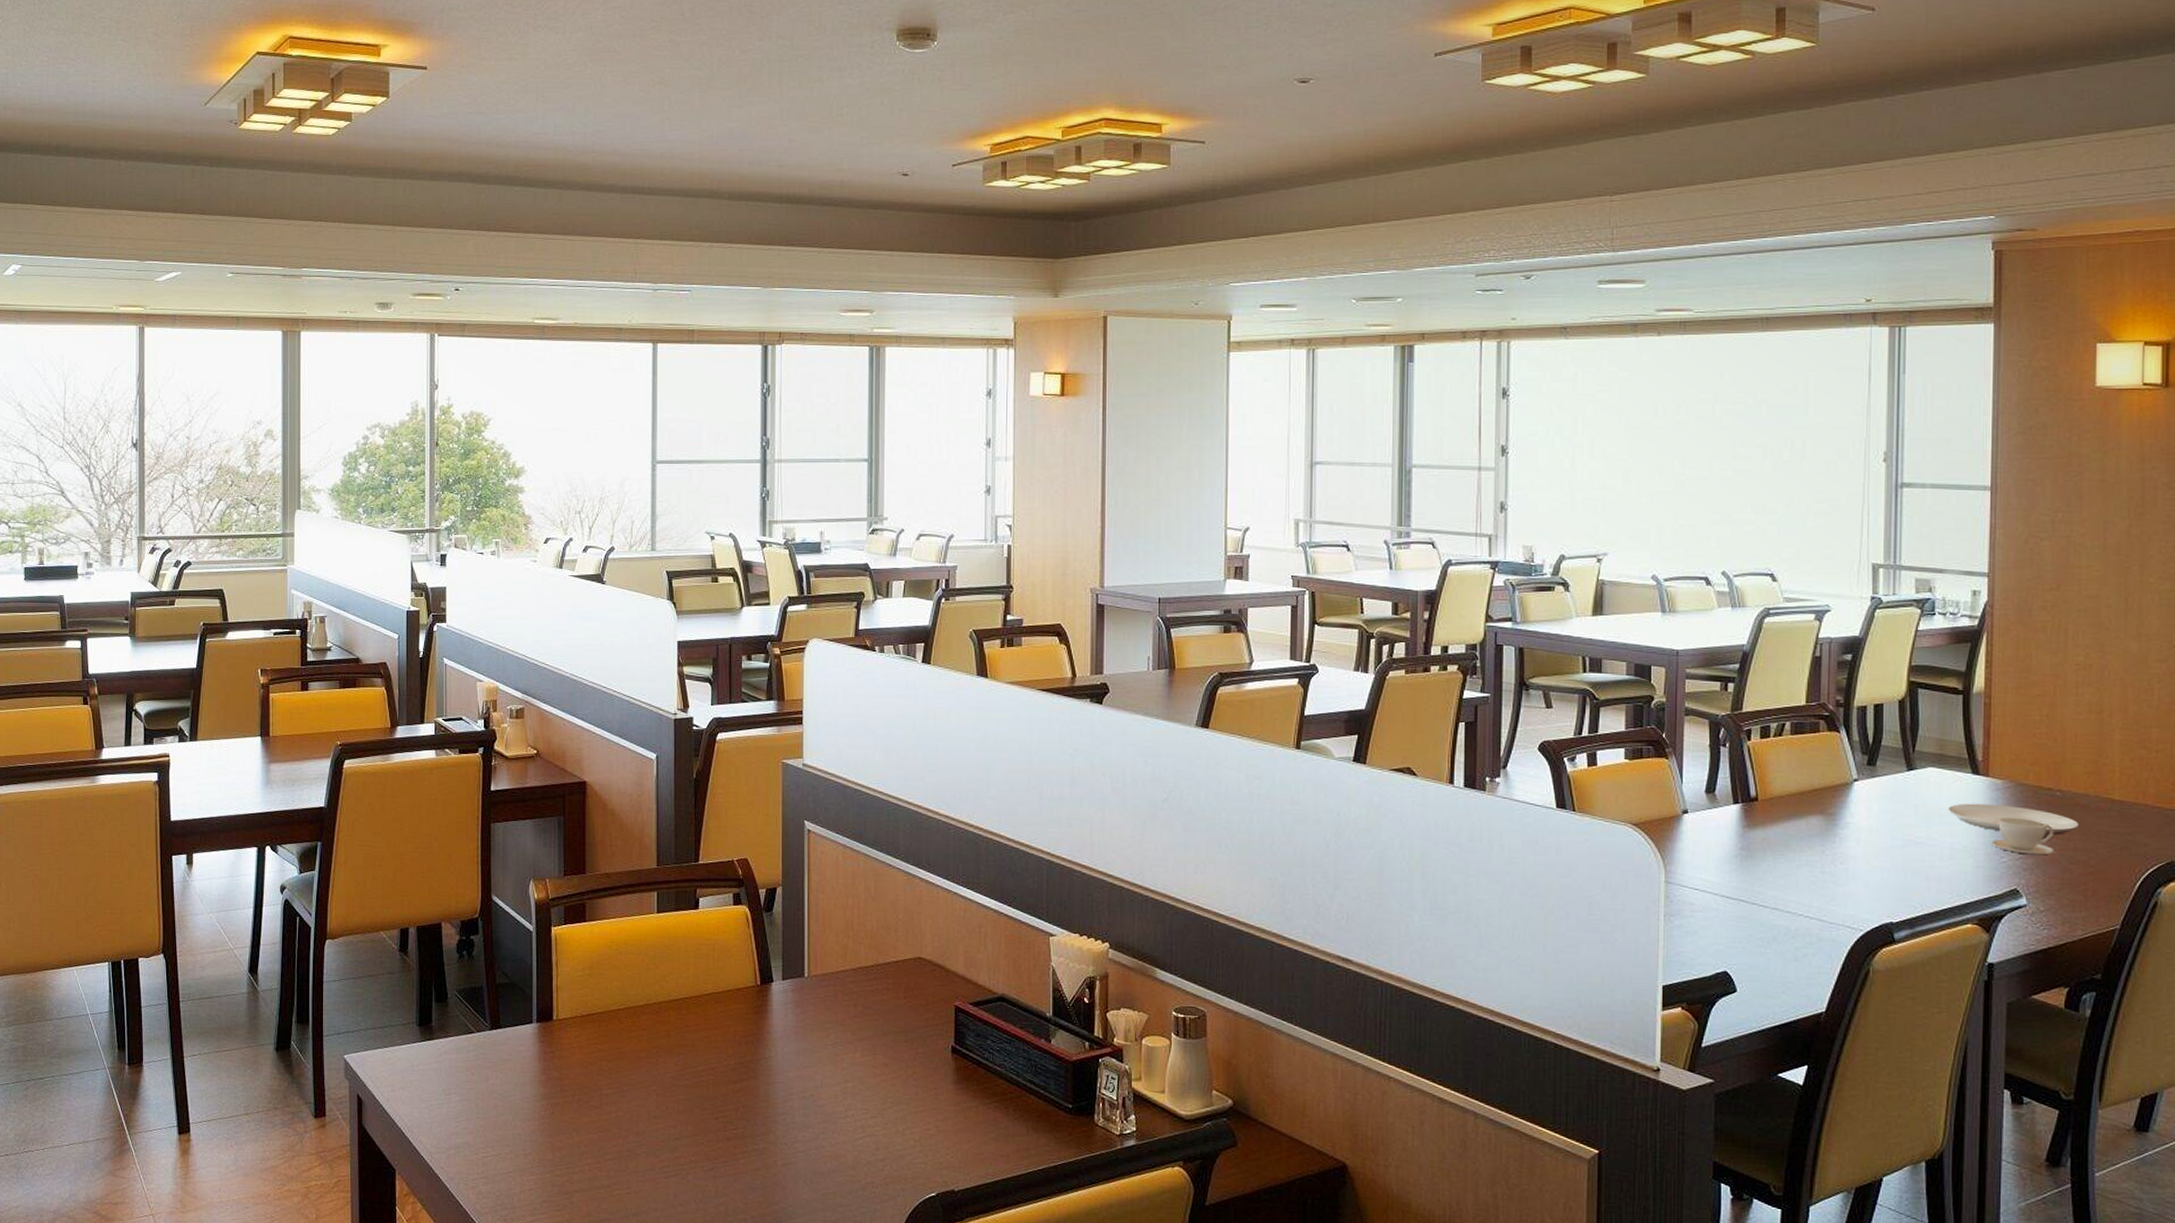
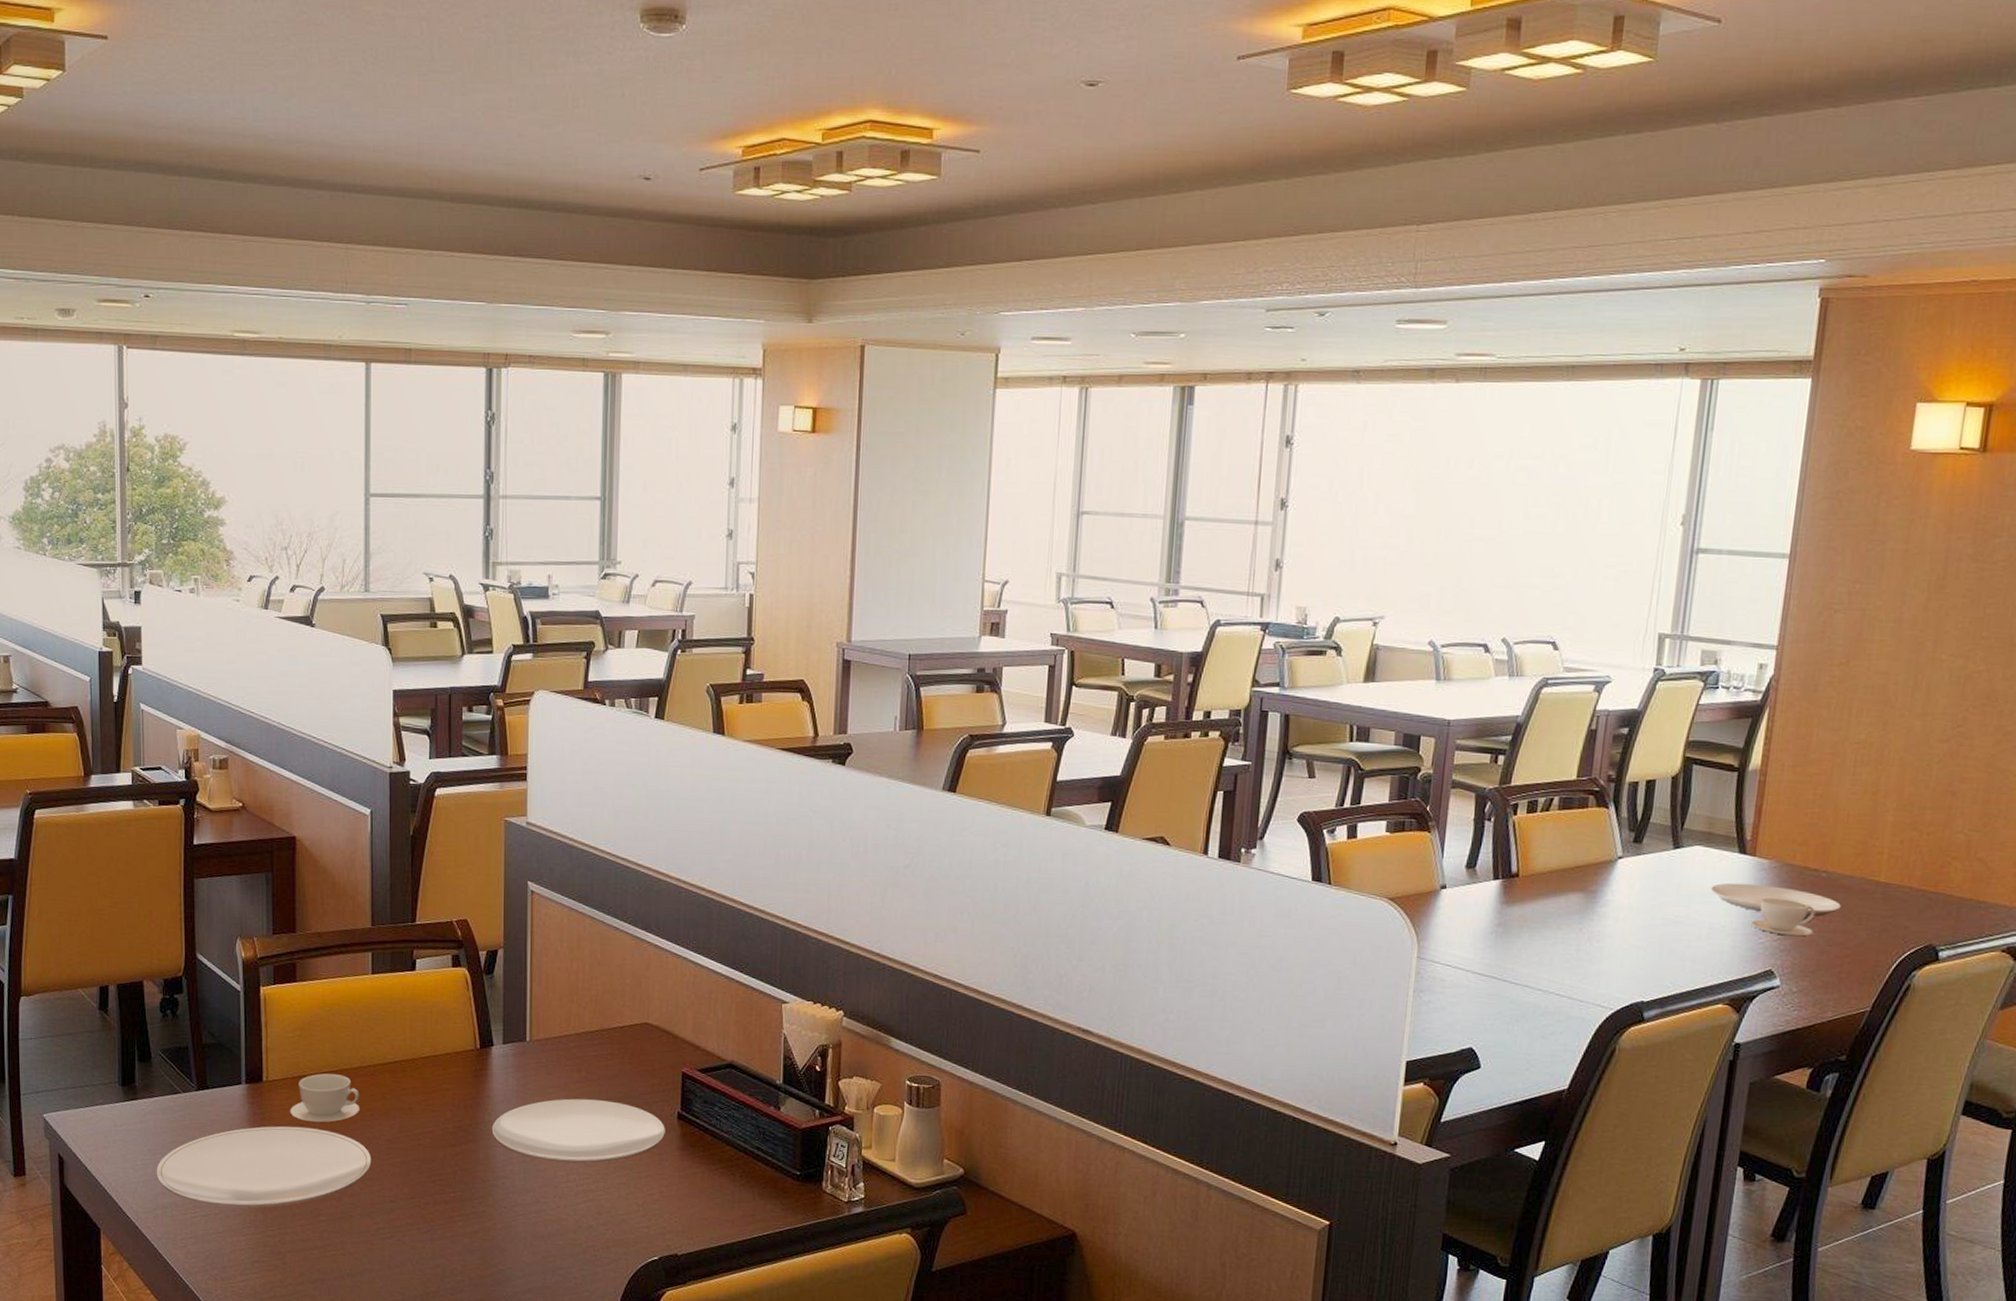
plate: none [450,1064,657,1147] -> present [156,1126,372,1208]
teacup: none [578,1011,646,1060] -> present [289,1073,361,1122]
plate: none [772,1033,940,1099] -> present [492,1098,665,1164]

